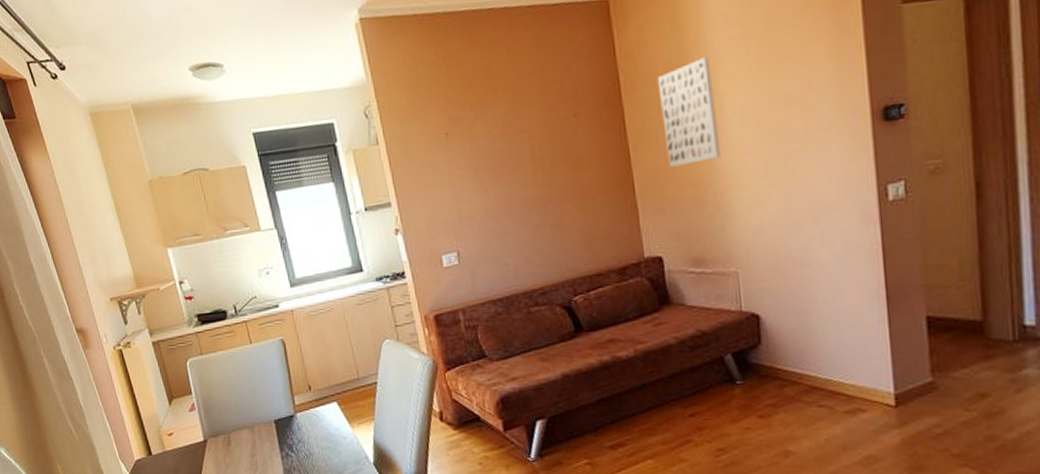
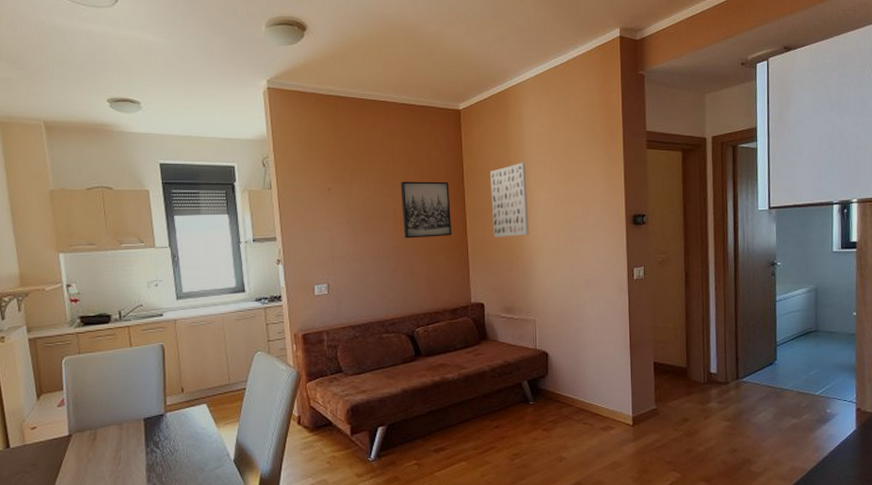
wall art: none [536,101,611,184] -> present [400,181,452,239]

